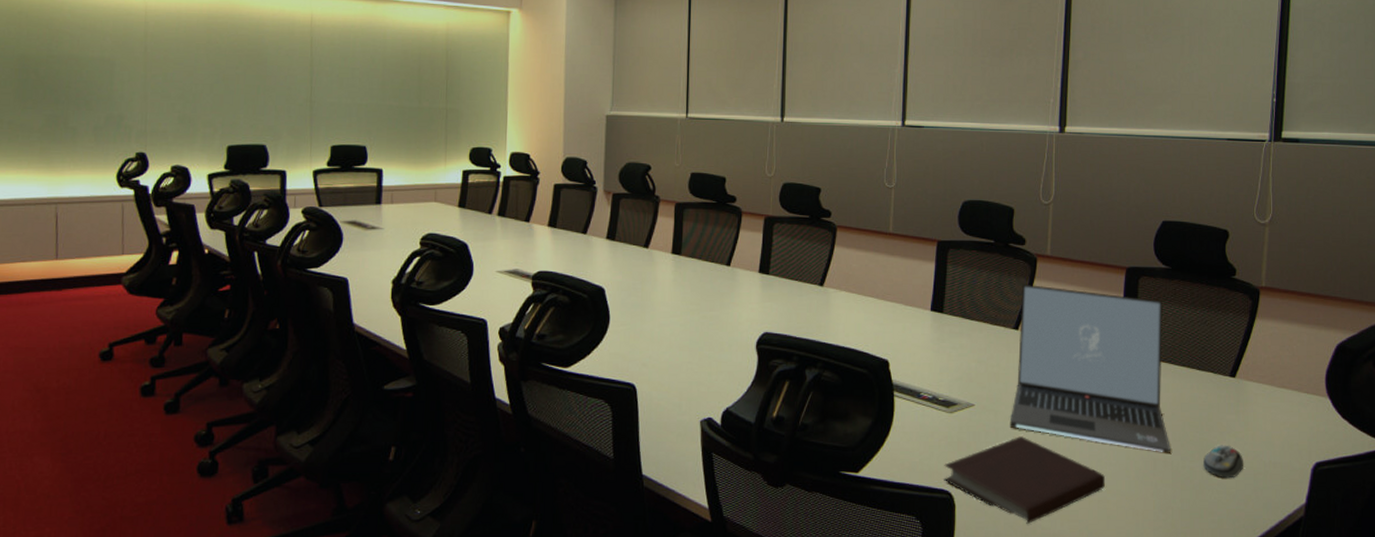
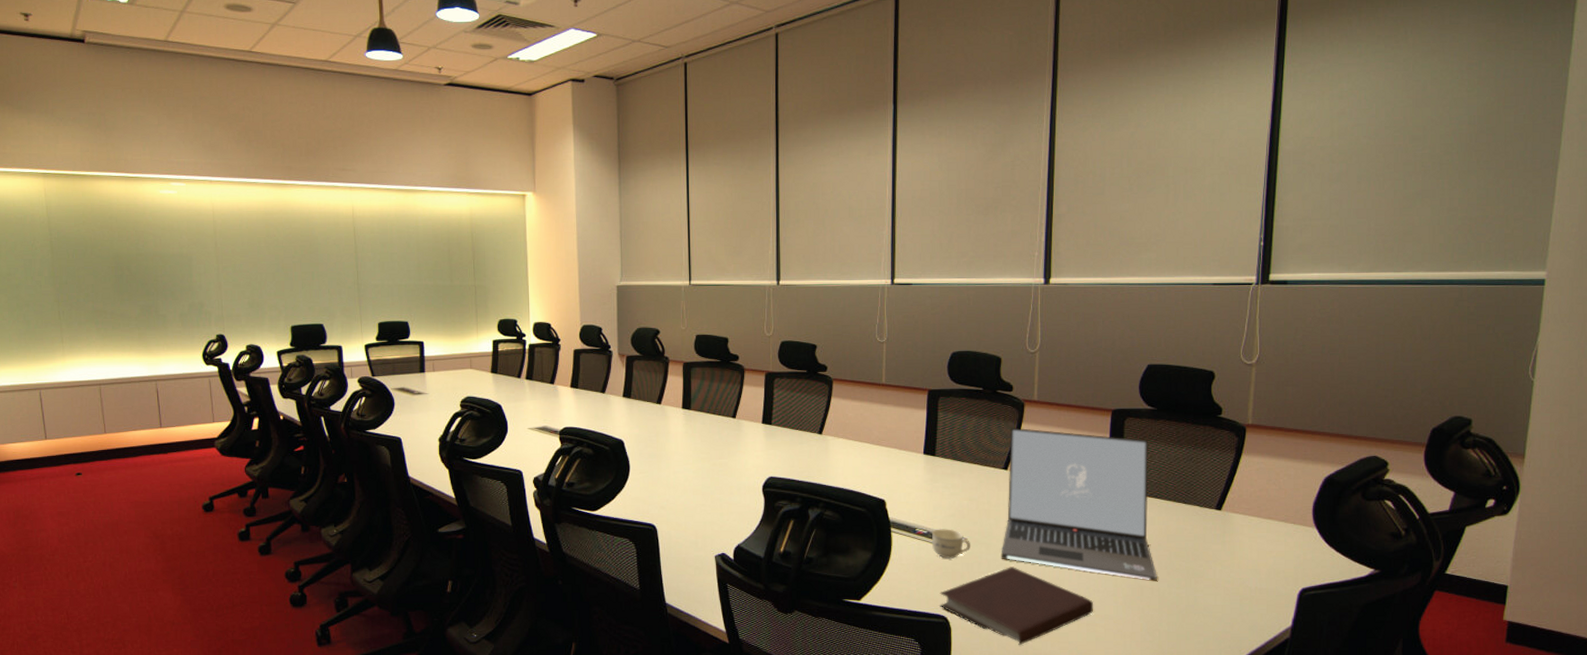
cup: none [937,393,979,427] -> present [931,529,971,559]
computer mouse: present [1202,445,1244,479] -> none [1189,572,1230,604]

